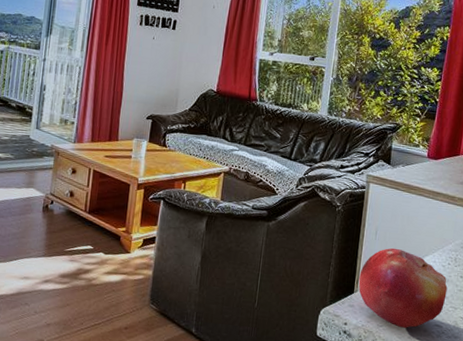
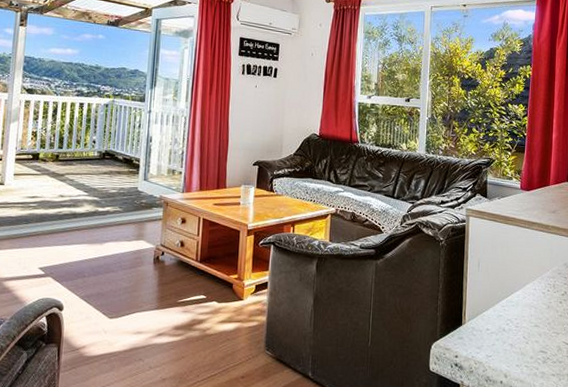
fruit: present [358,248,448,328] -> none [466,278,549,356]

